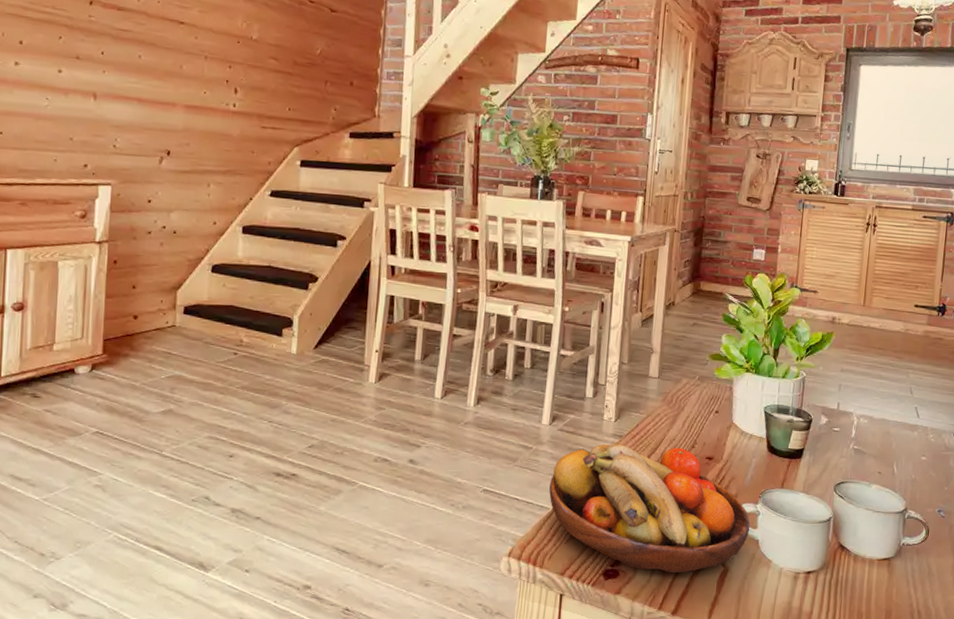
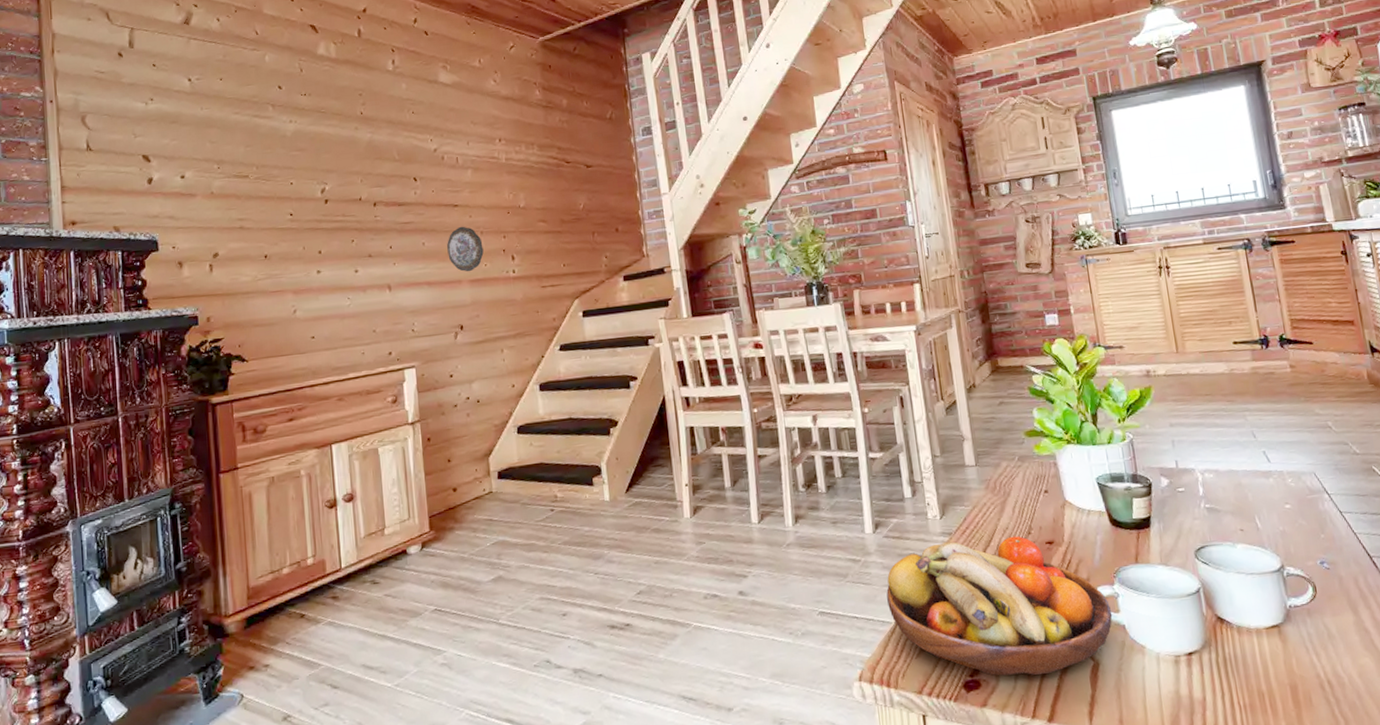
decorative plate: none [165,46,205,97] -> present [447,226,484,272]

